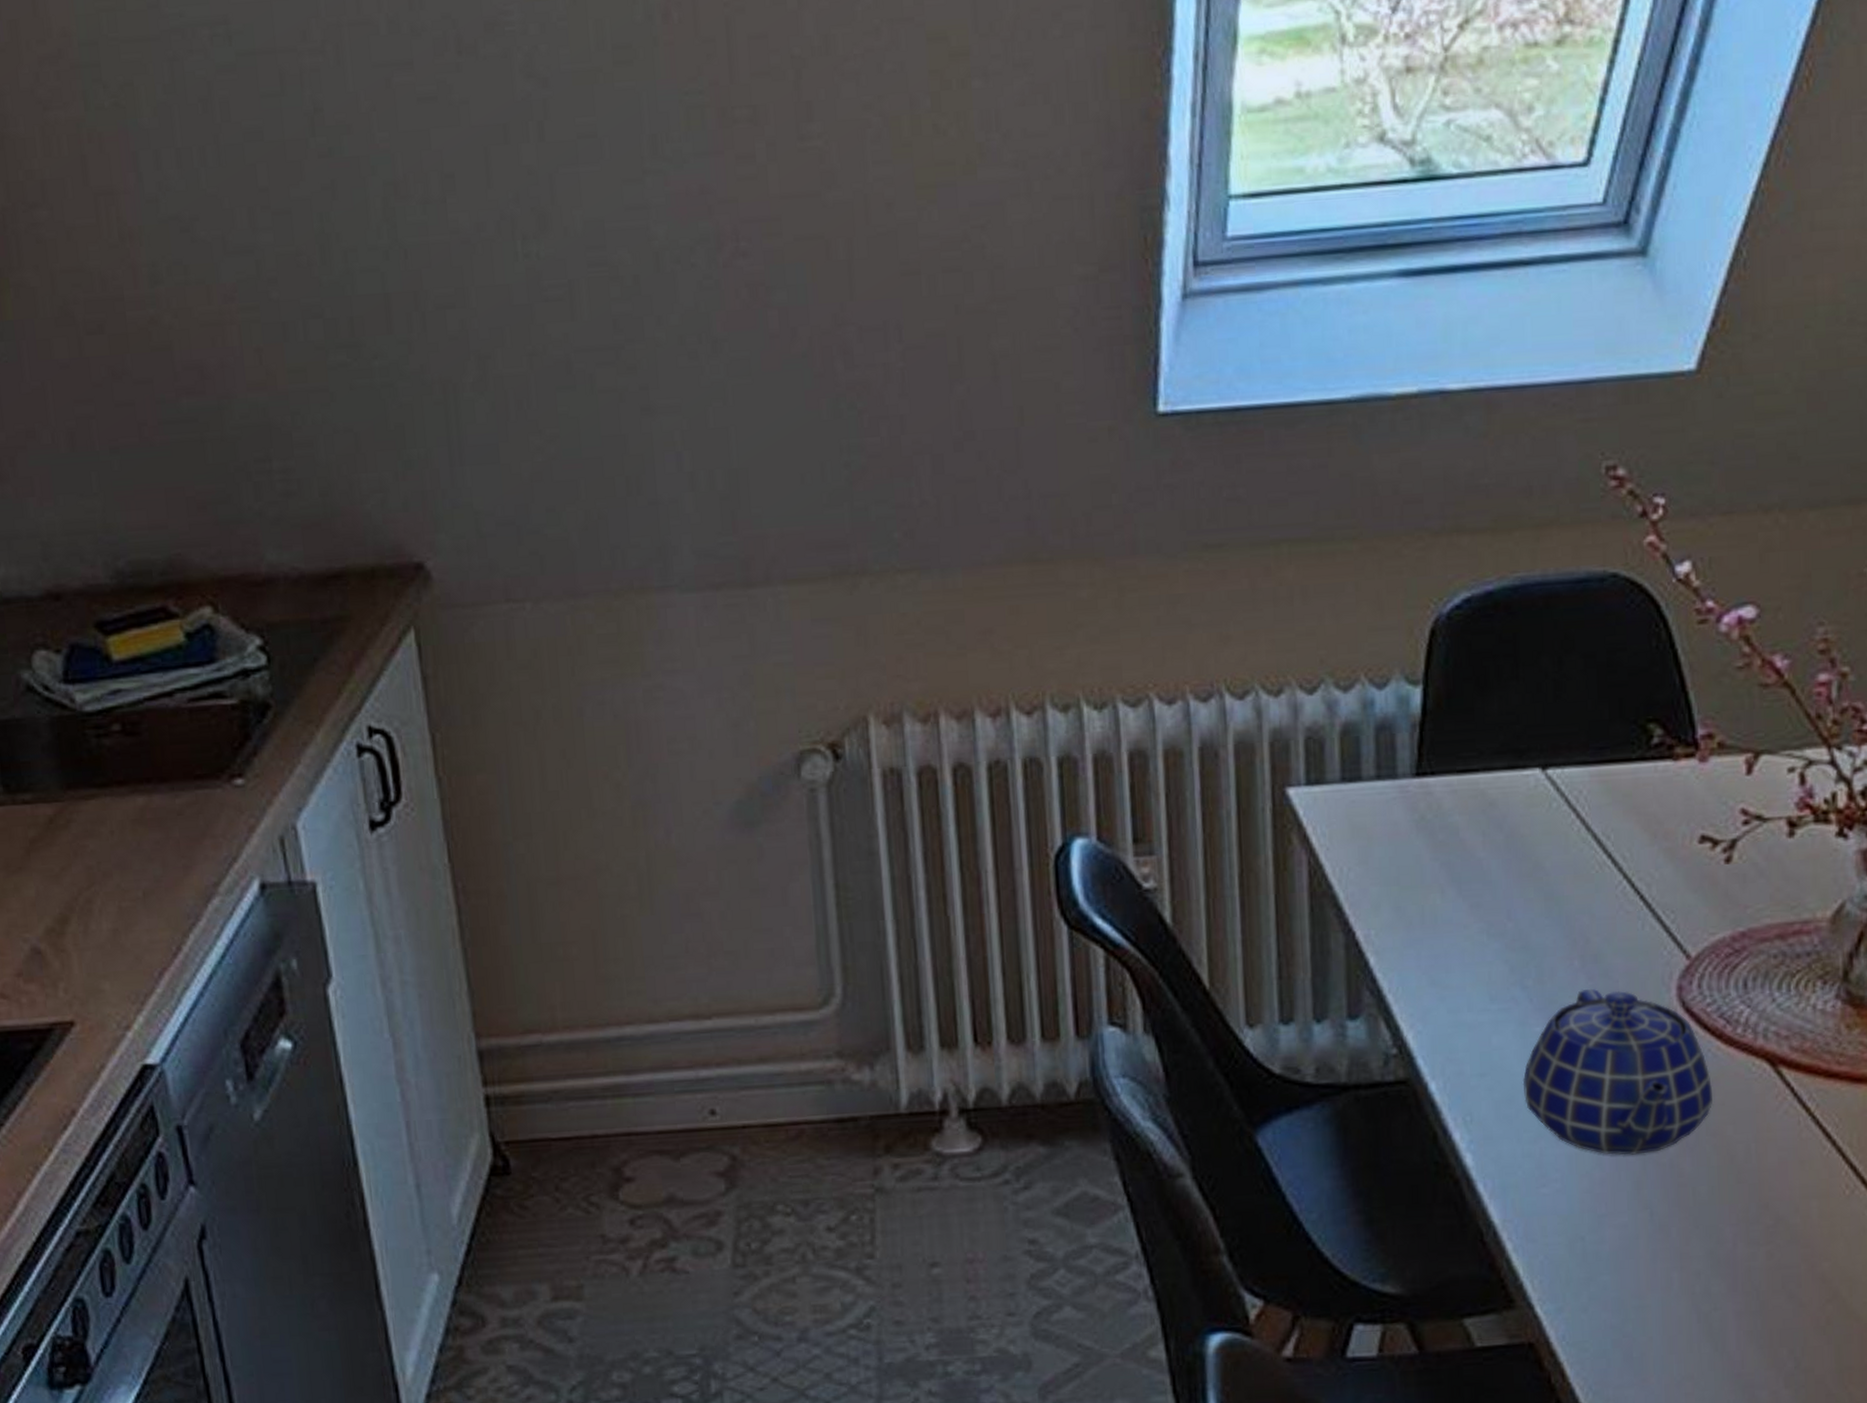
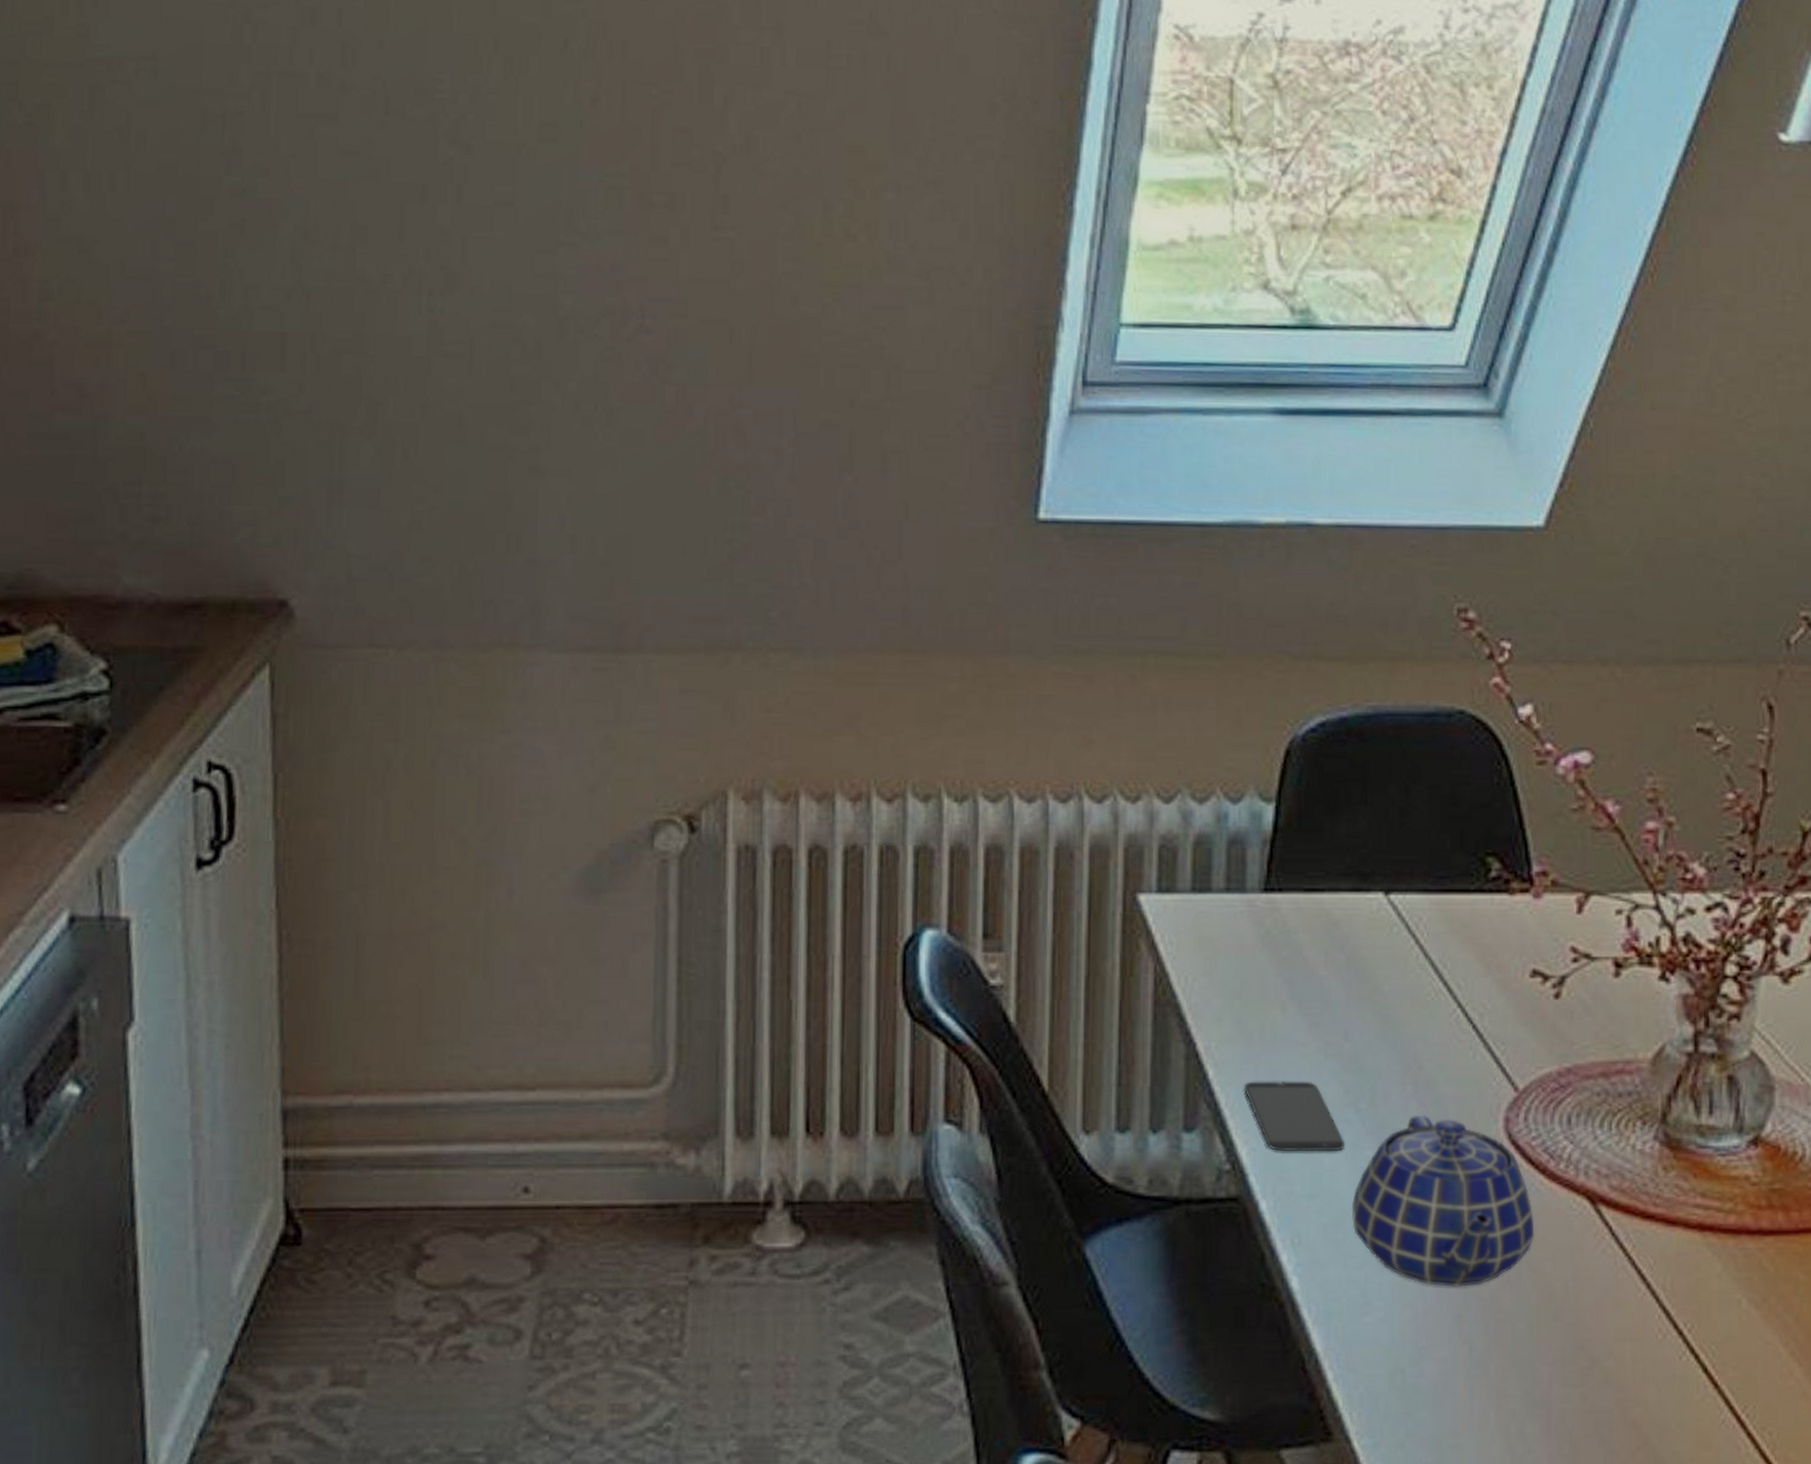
smartphone: none [1407,962,1514,1033] -> present [1244,1081,1345,1151]

